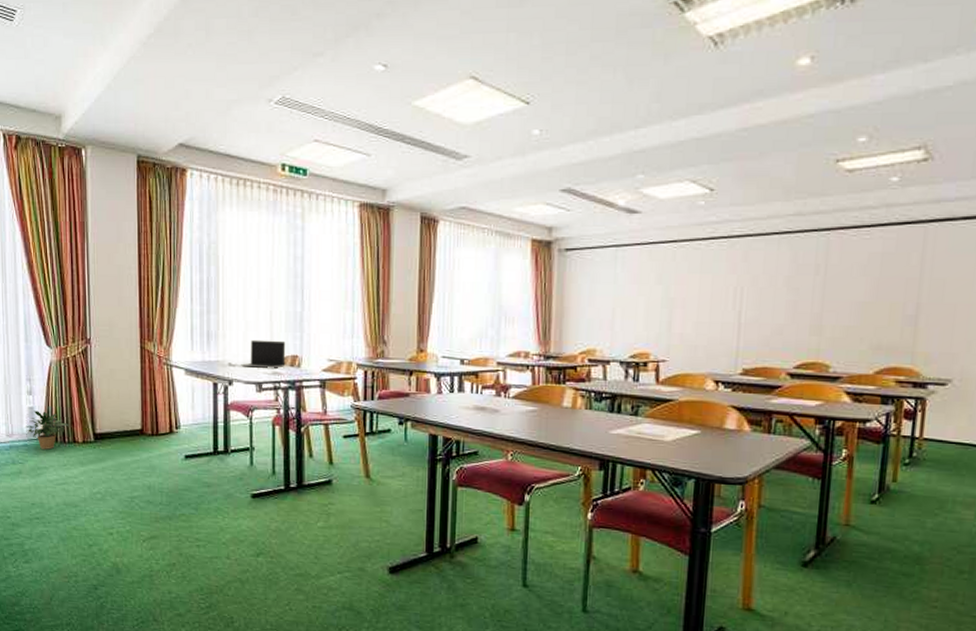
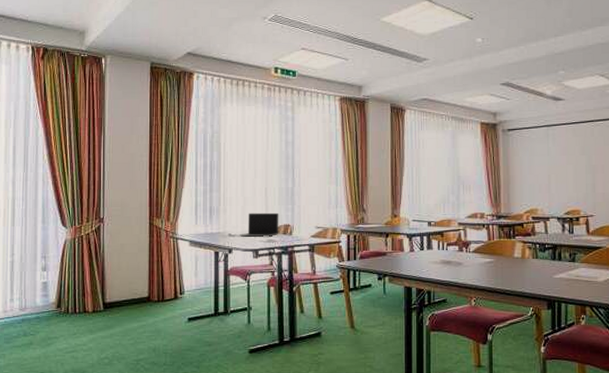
potted plant: present [25,410,69,450] -> none [38,285,81,320]

